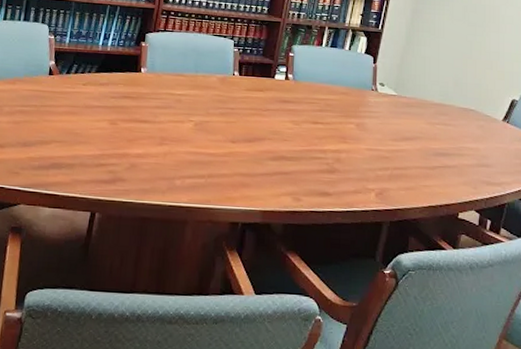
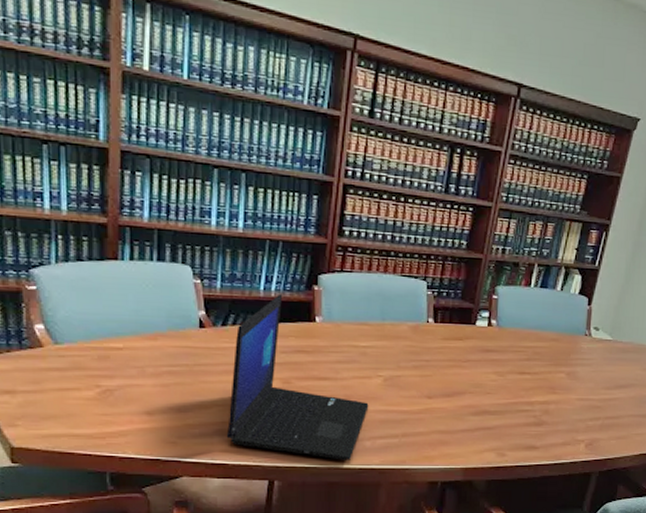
laptop: none [59,48,181,197] -> present [226,293,369,460]

